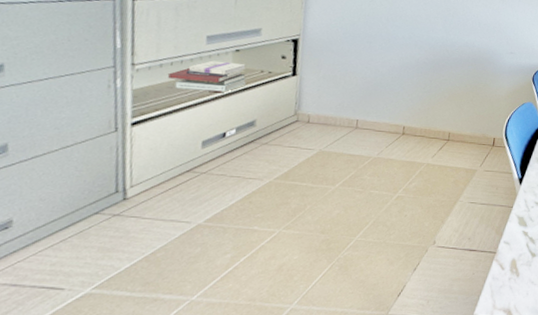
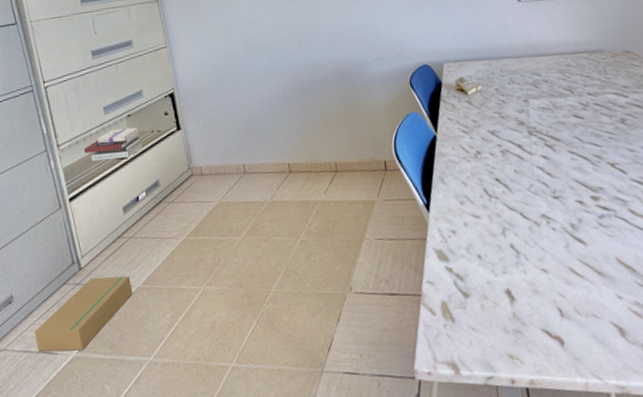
box: none [33,209,191,287] -> present [34,276,133,352]

